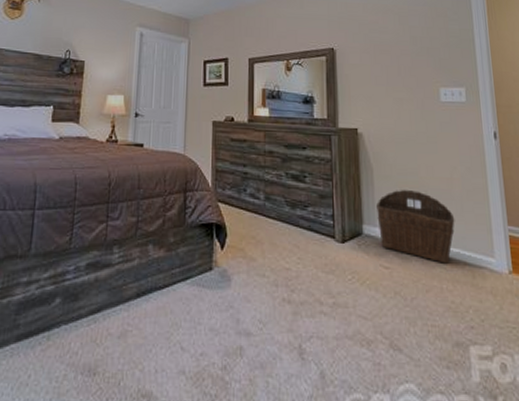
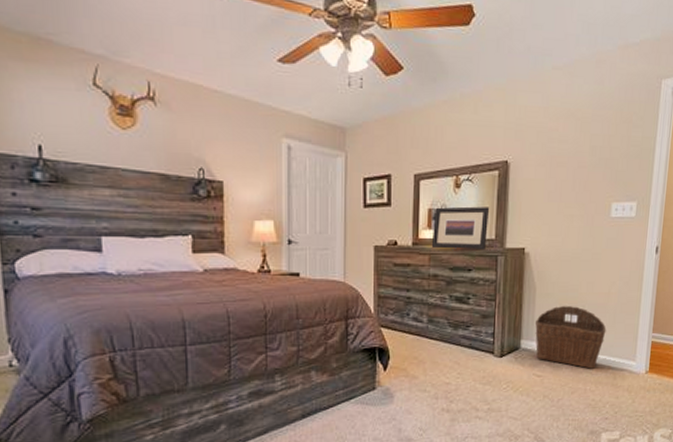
picture frame: none [266,87,320,130] -> present [431,206,490,251]

